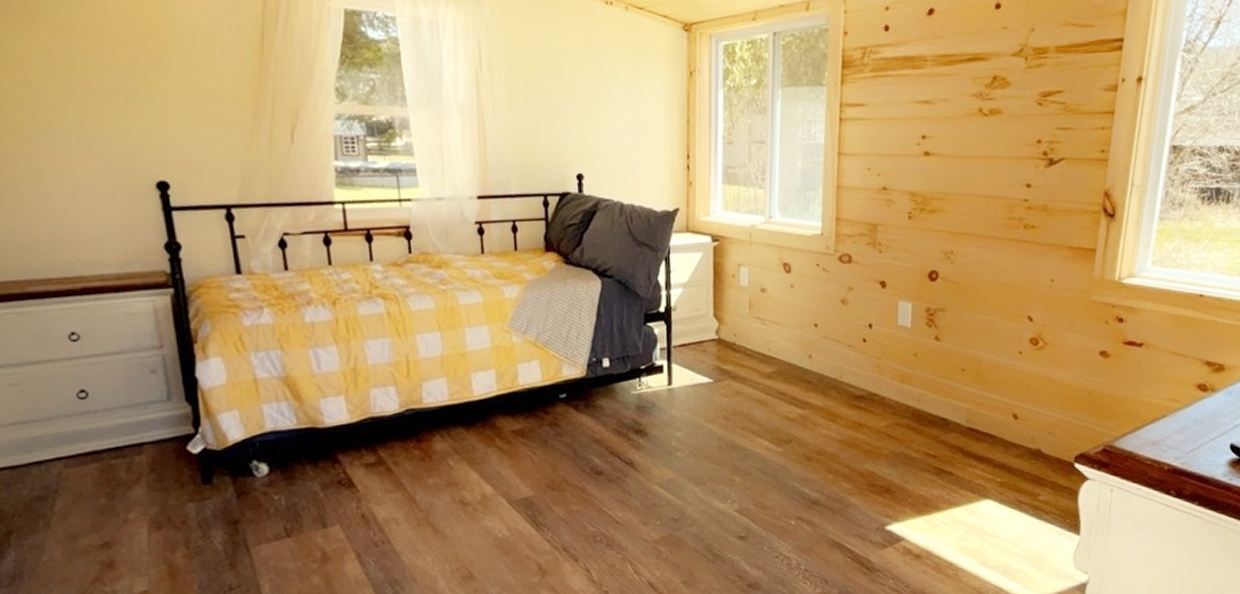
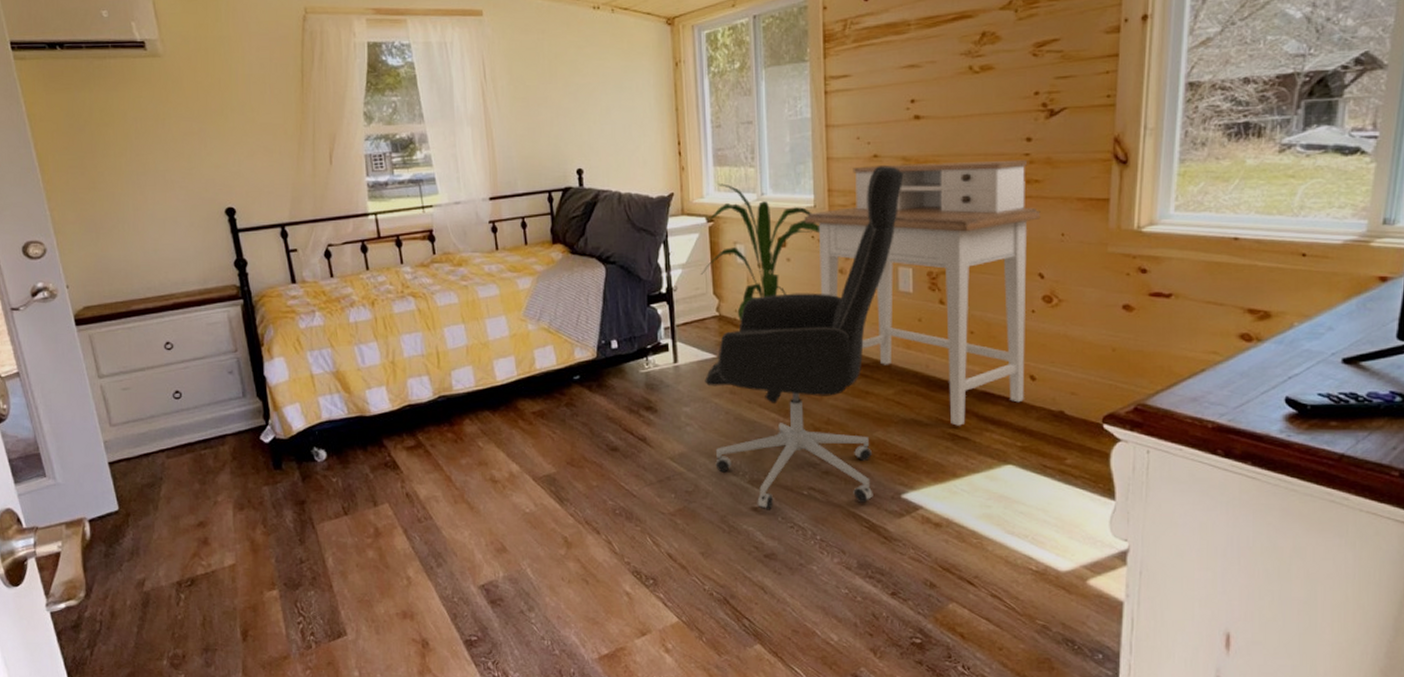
office chair: none [699,199,910,540] -> present [705,166,904,510]
house plant: none [701,202,826,345] -> present [700,183,821,320]
desk: none [810,197,1034,460] -> present [804,159,1041,426]

